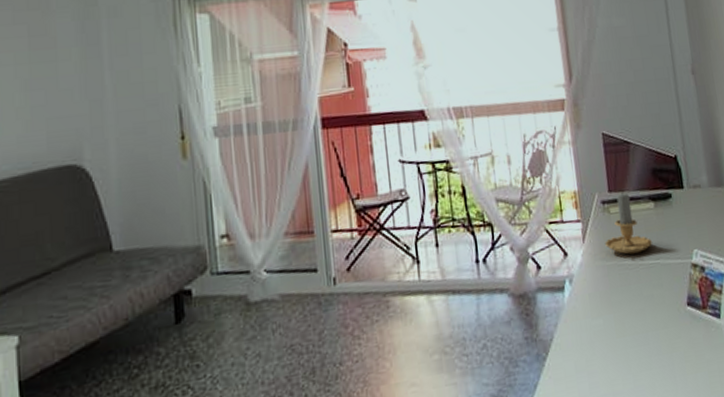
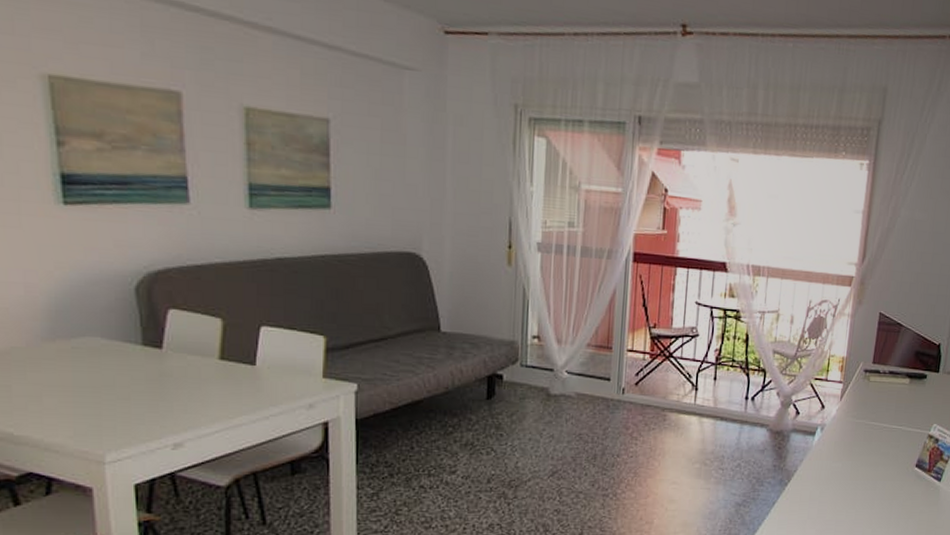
candle: present [605,191,652,255] -> none [859,365,900,418]

